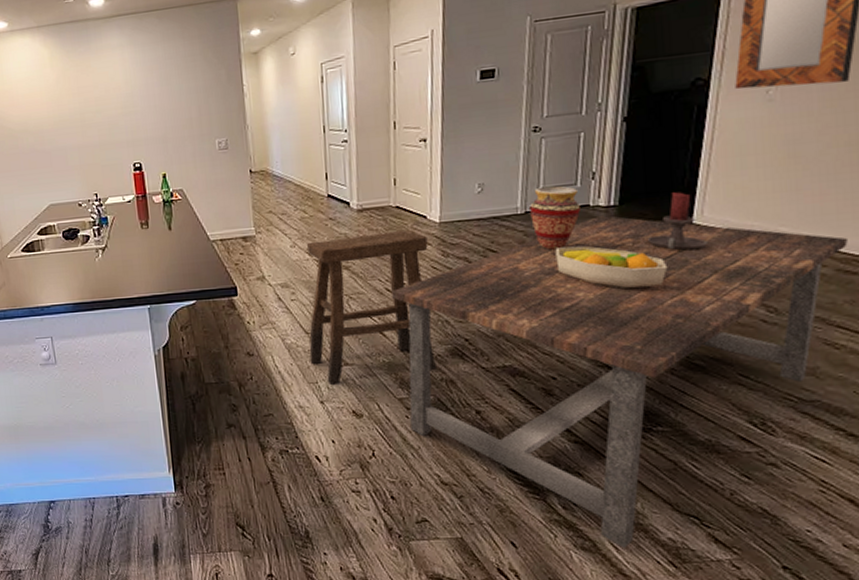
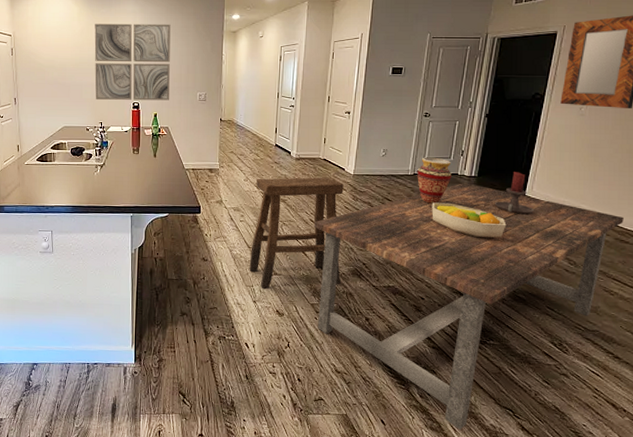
wall art: none [72,54,180,165] -> present [94,23,171,101]

